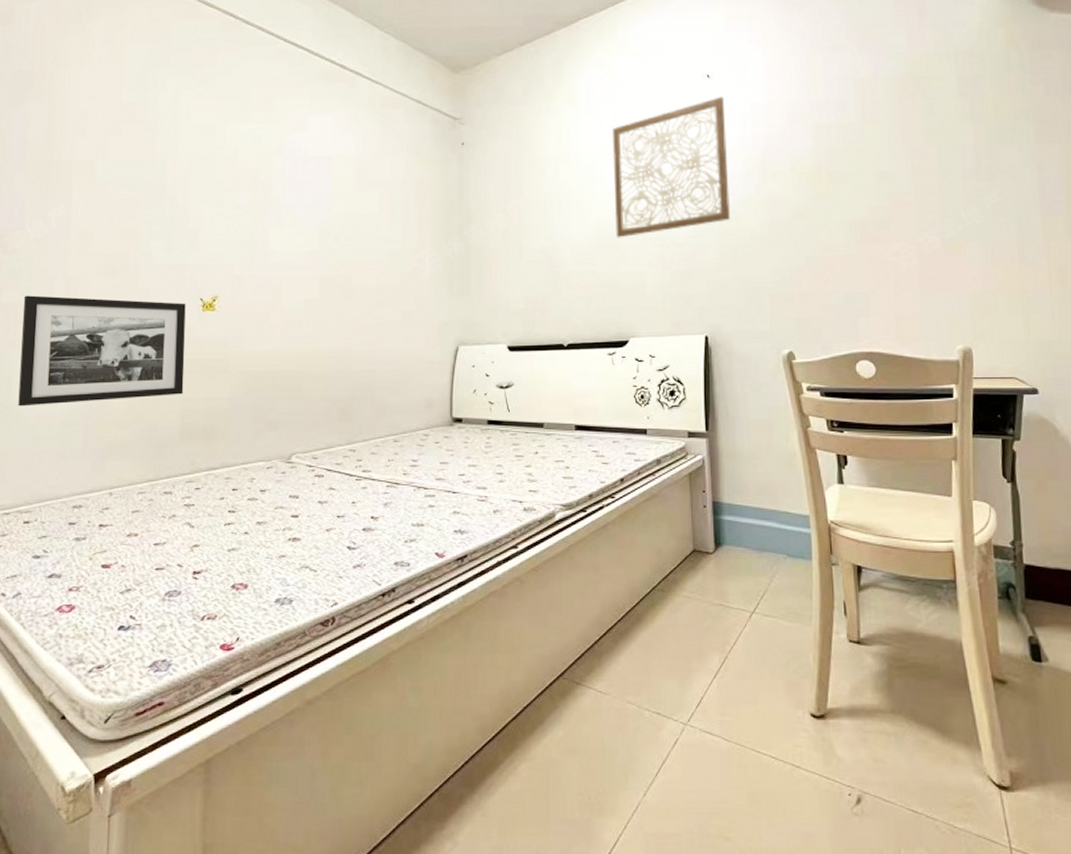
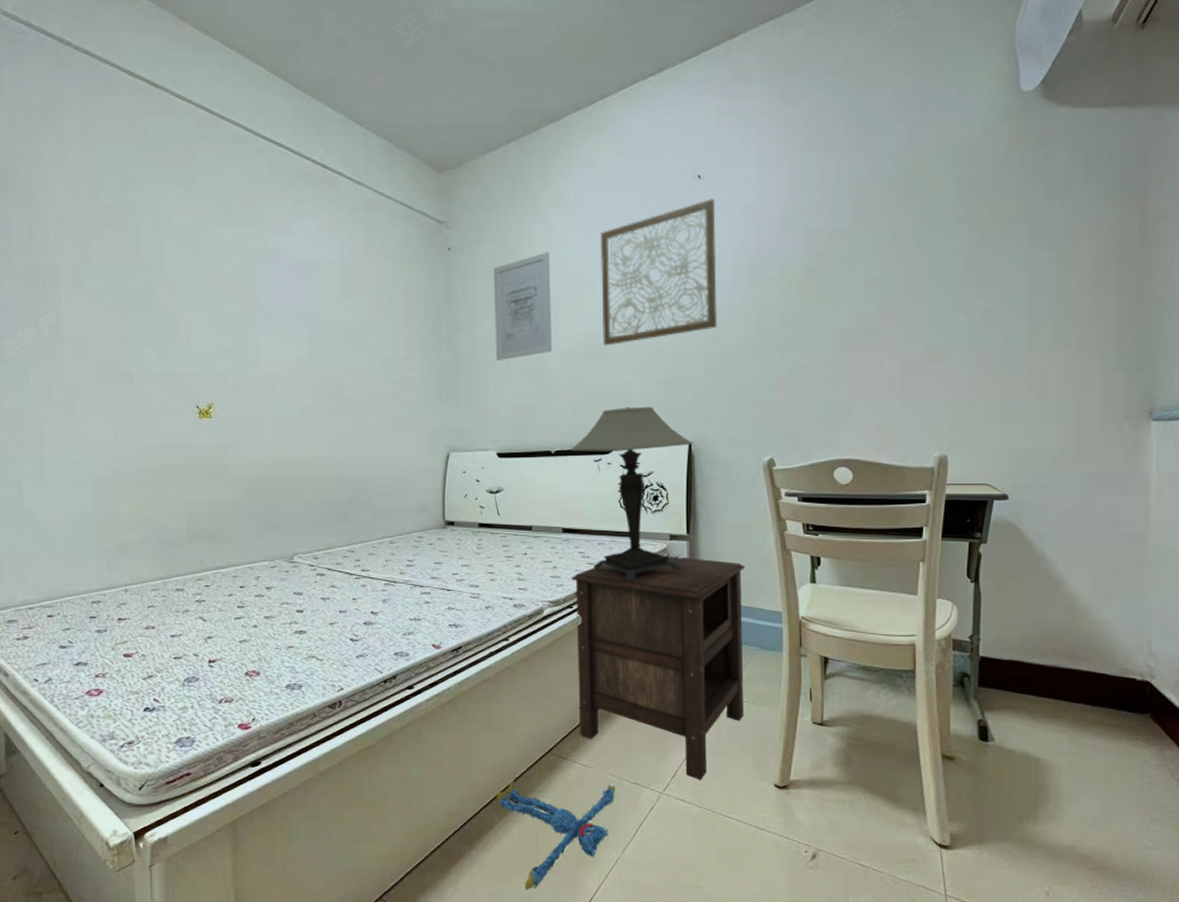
picture frame: present [18,295,186,407] -> none [24,402,187,510]
plush toy: none [502,709,634,845] -> present [496,780,615,891]
wall art: none [506,147,565,252] -> present [493,252,553,360]
table lamp: none [583,298,710,484] -> present [570,406,693,583]
nightstand: none [585,454,773,709] -> present [571,555,745,780]

